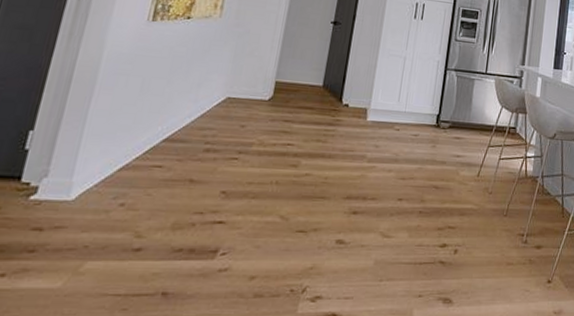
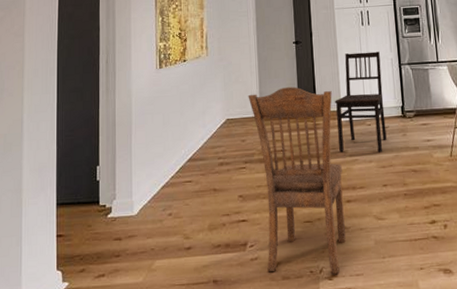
dining chair: none [237,71,364,295] -> present [248,87,346,274]
dining chair: none [357,46,427,162] -> present [335,51,387,153]

